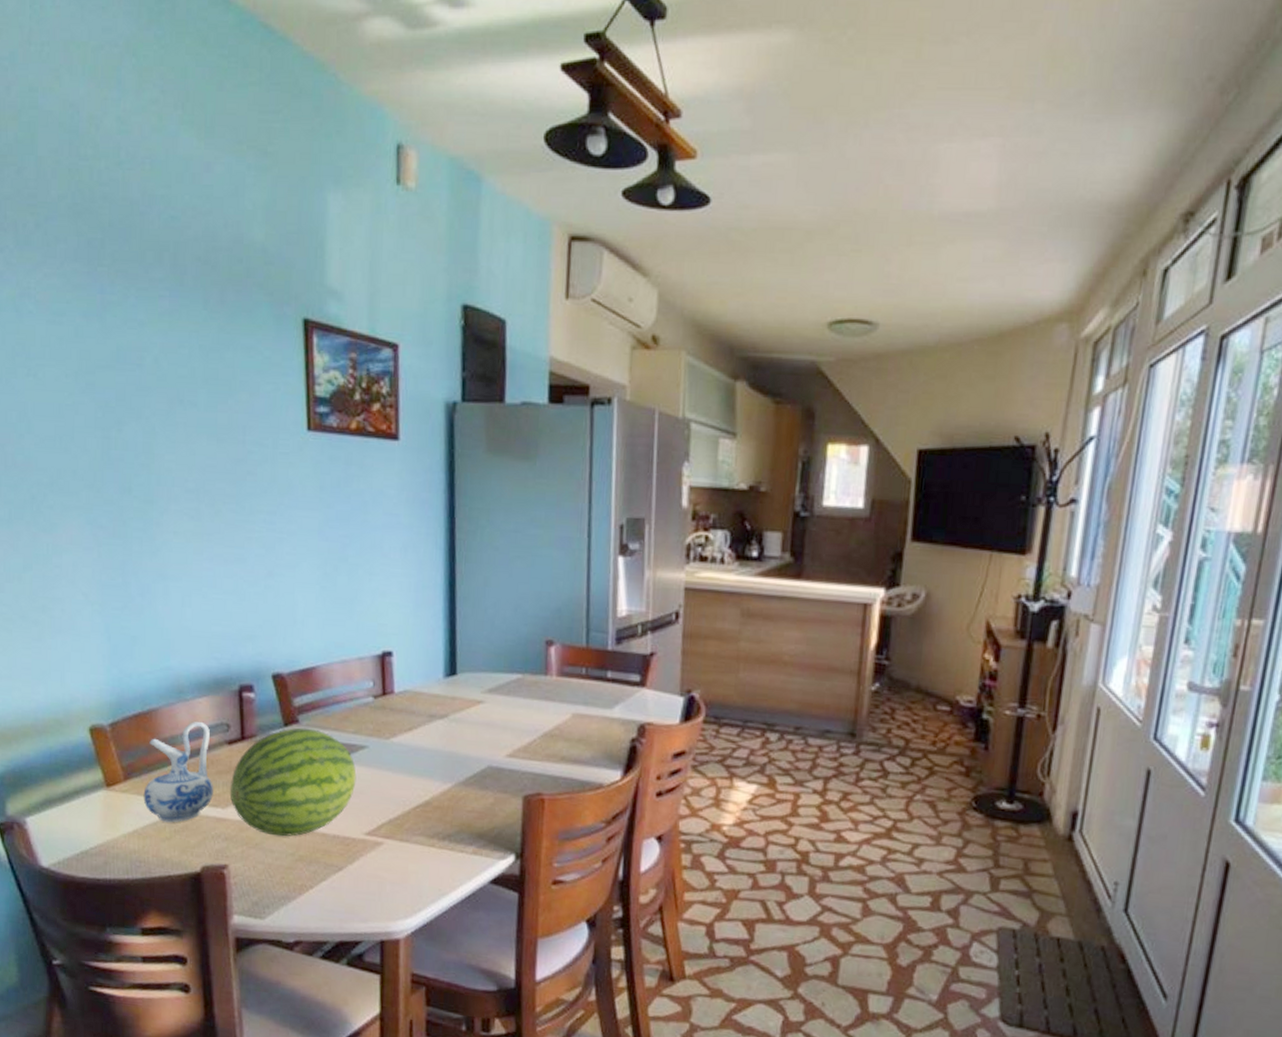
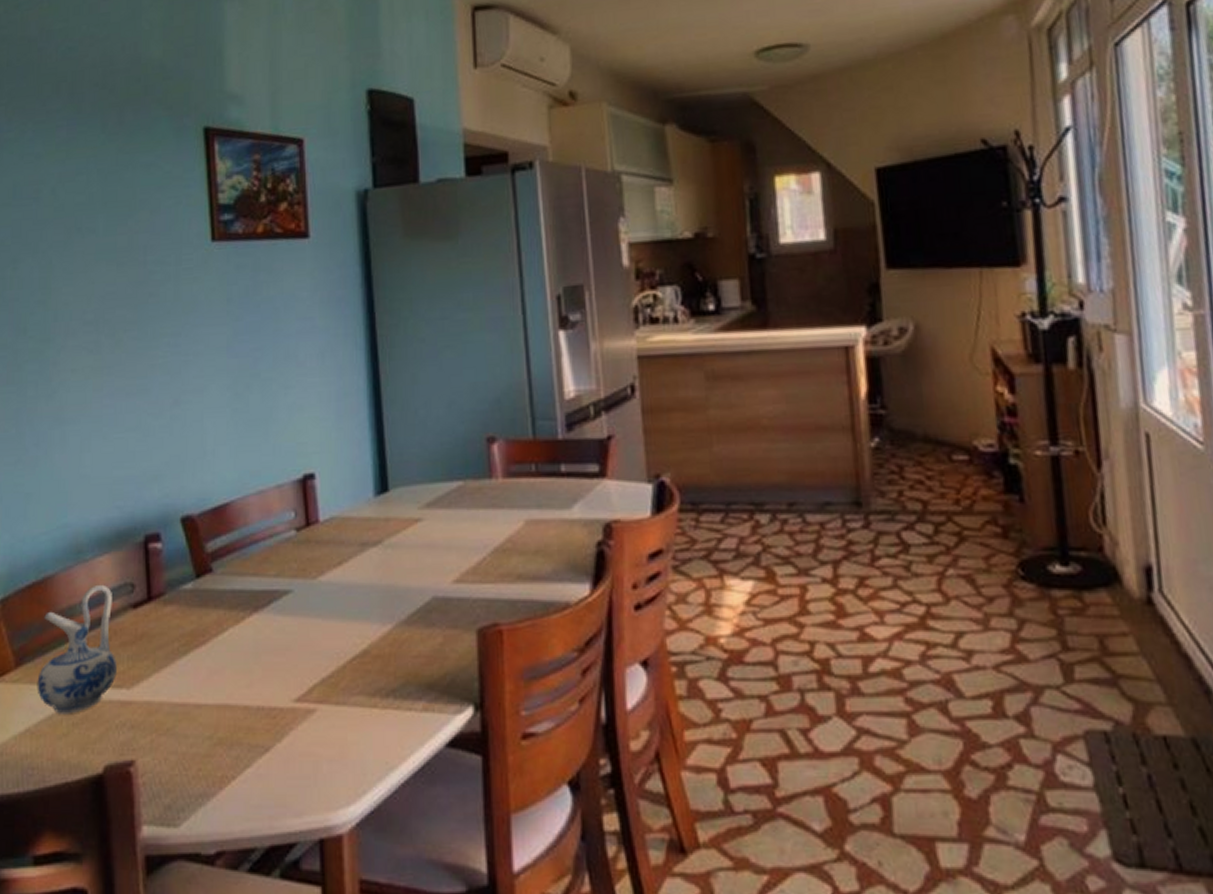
fruit: present [229,727,357,837] -> none [135,577,281,716]

